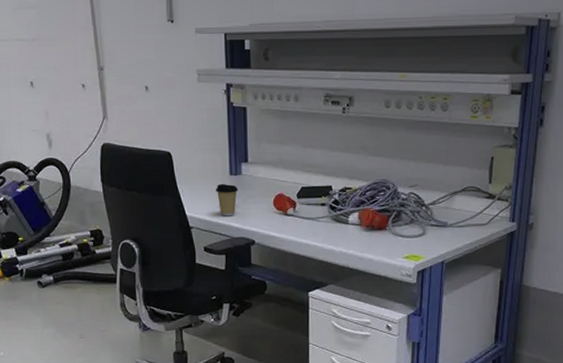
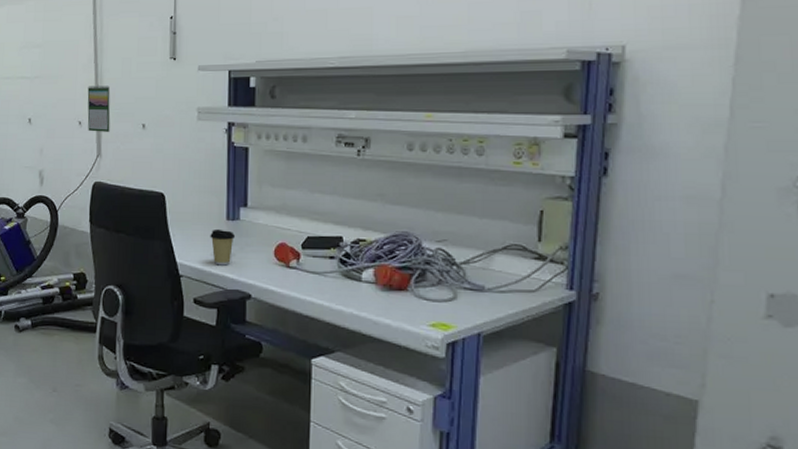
calendar: none [88,47,114,95] -> present [87,84,111,132]

